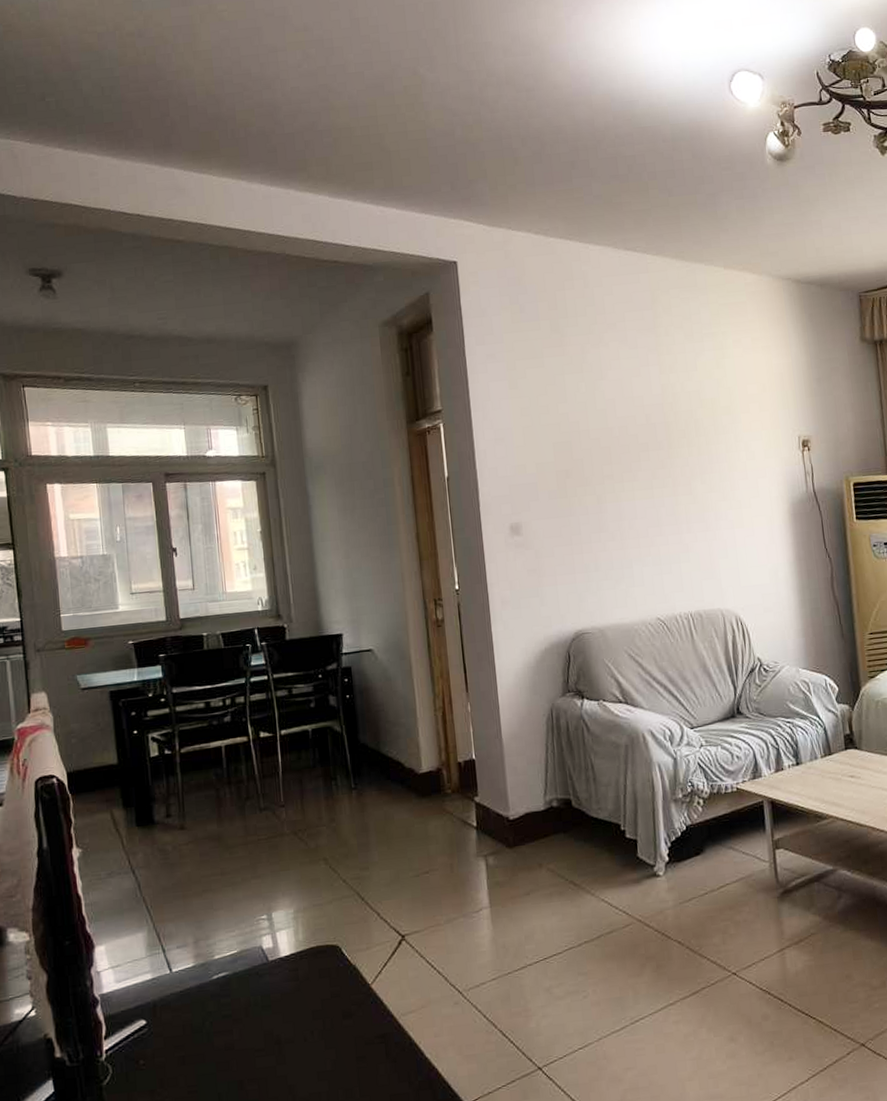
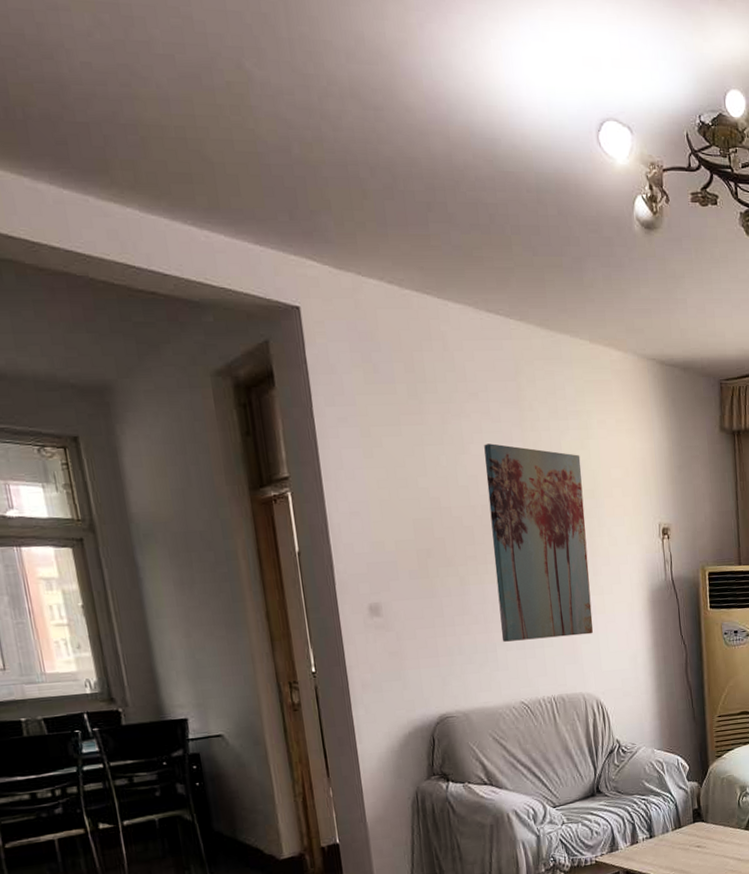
wall art: none [621,368,731,558] -> present [484,443,593,642]

